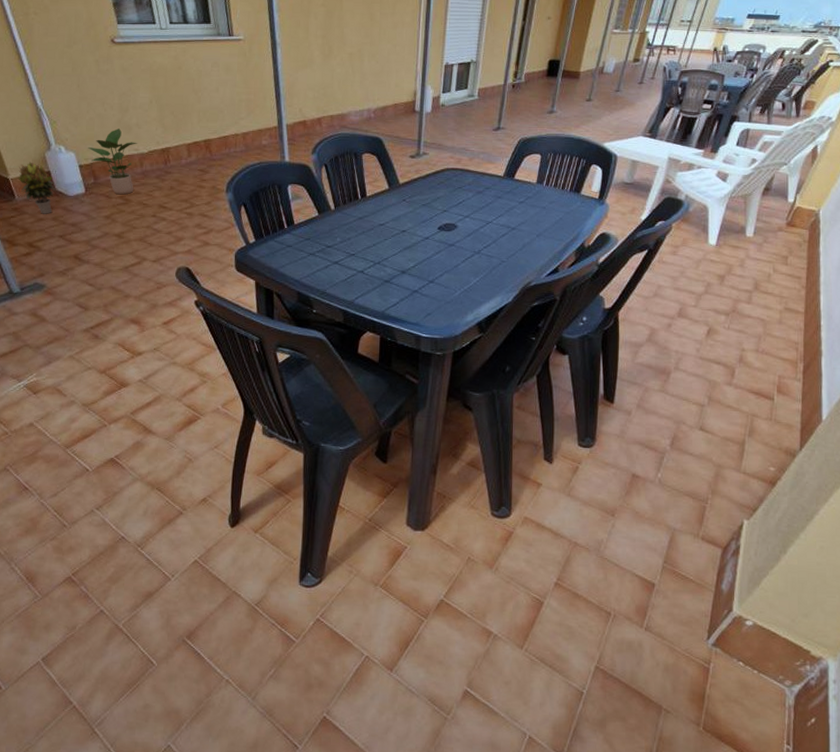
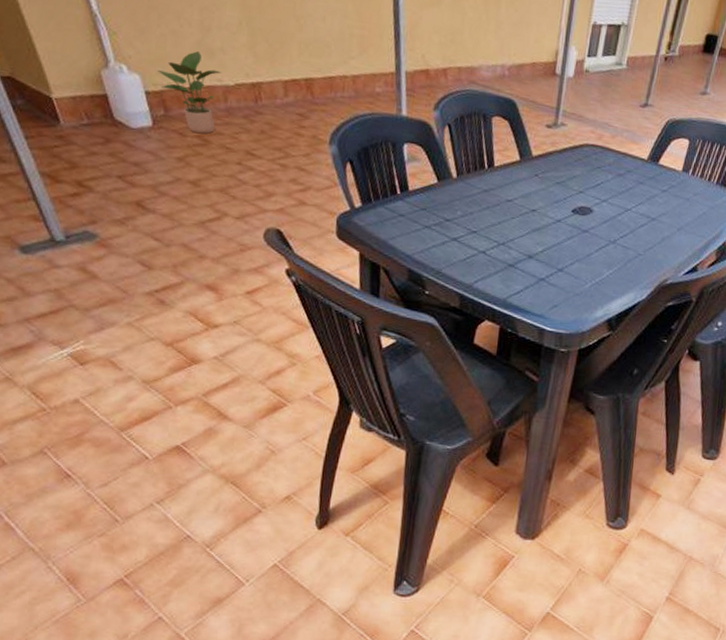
potted plant: present [18,162,58,214] -> none [64,79,118,148]

